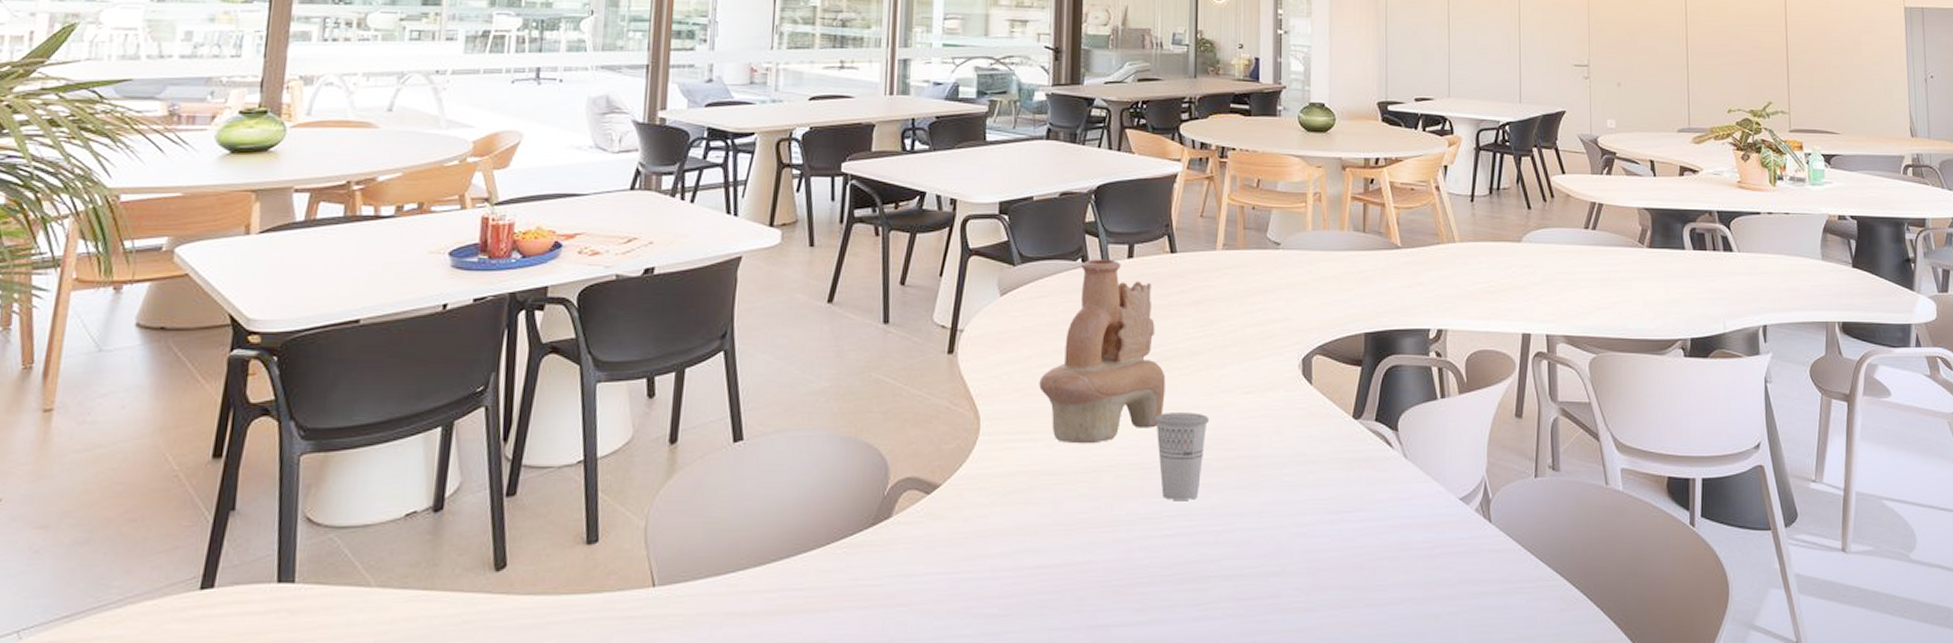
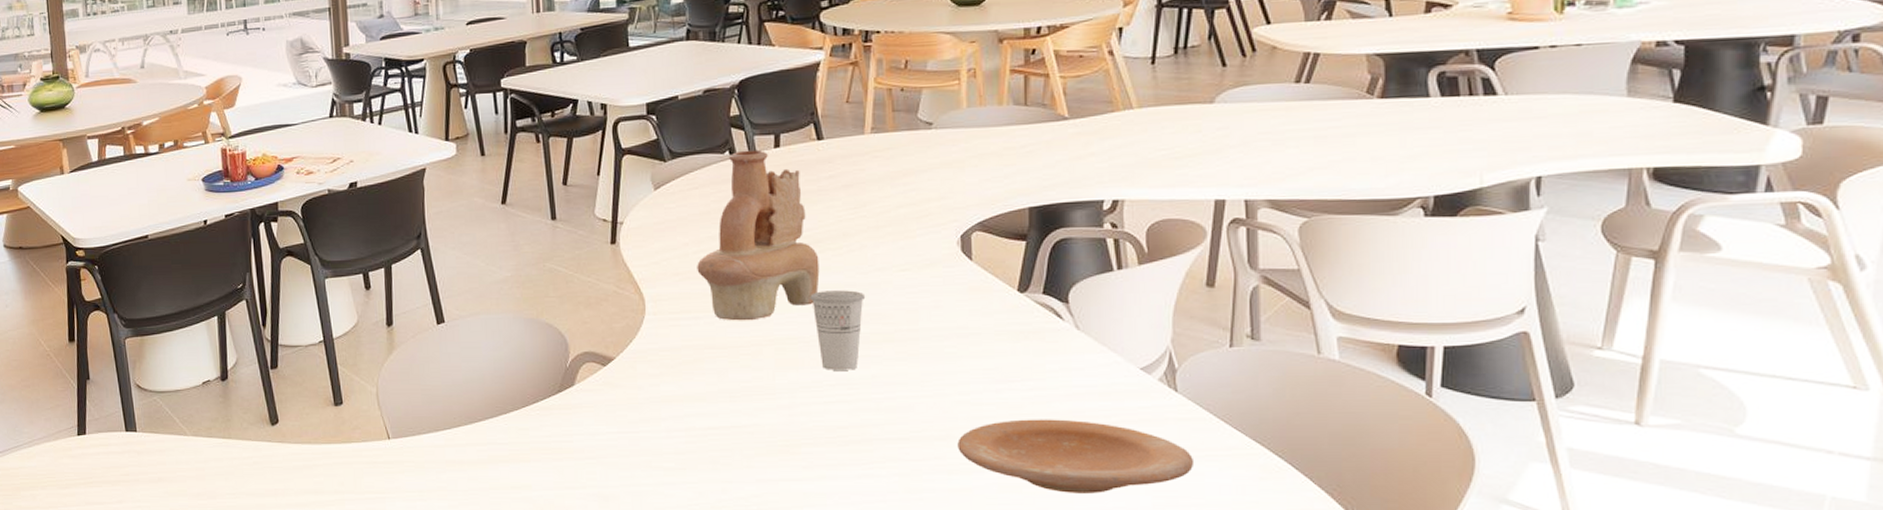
plate: none [1292,552,1506,631] -> present [957,419,1195,493]

